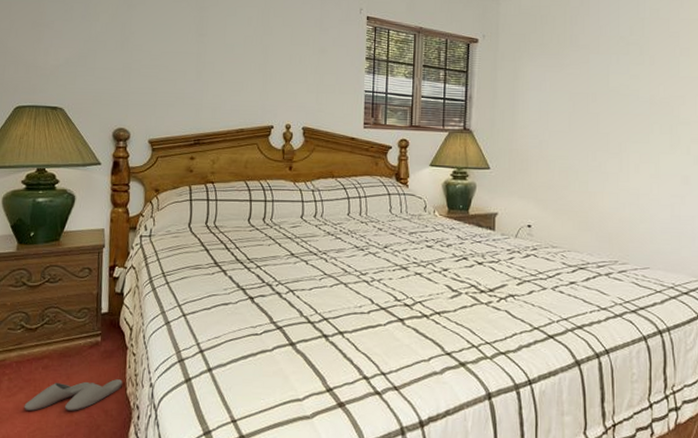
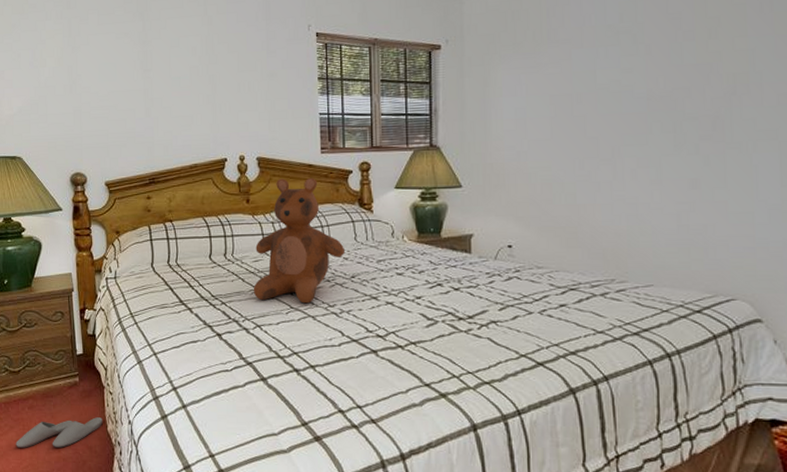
teddy bear: none [288,148,380,271] -> present [253,177,346,304]

